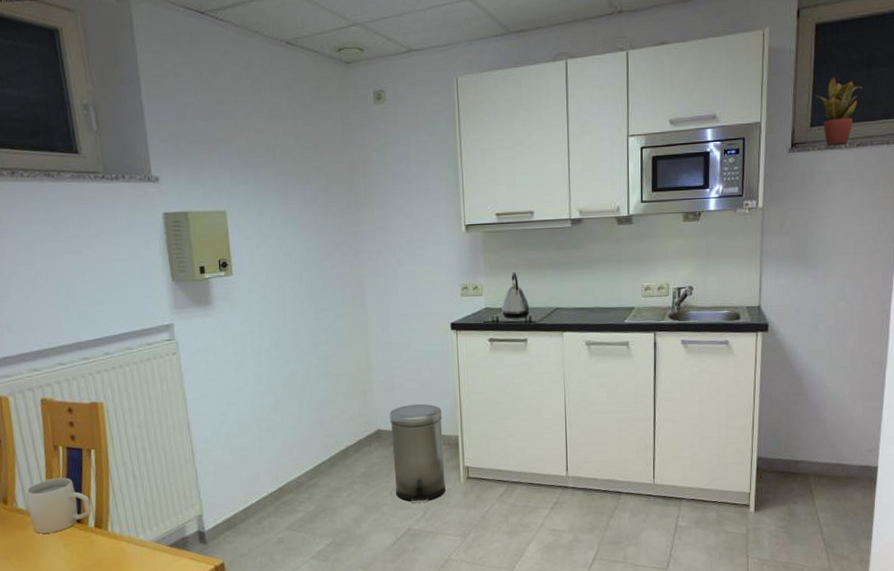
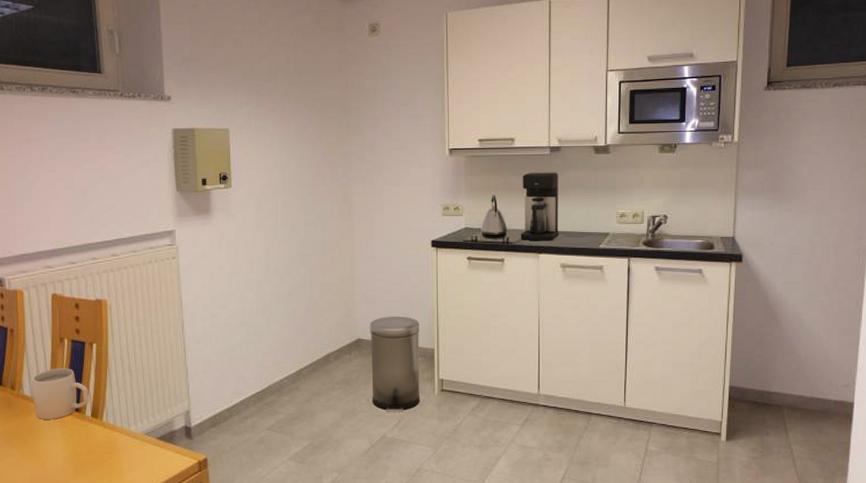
coffee maker: none [543,245,584,319] -> present [520,172,560,241]
potted plant: present [814,77,863,146] -> none [791,20,839,86]

